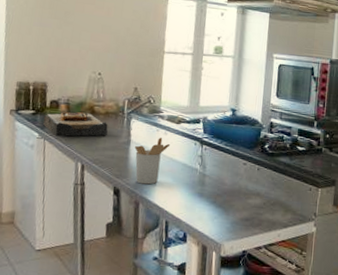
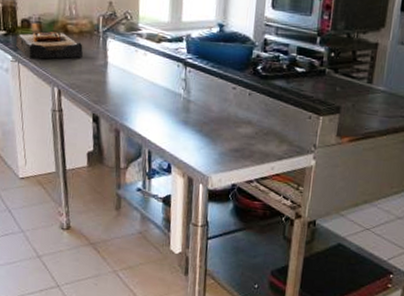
utensil holder: present [135,138,171,185] -> none [112,59,151,112]

